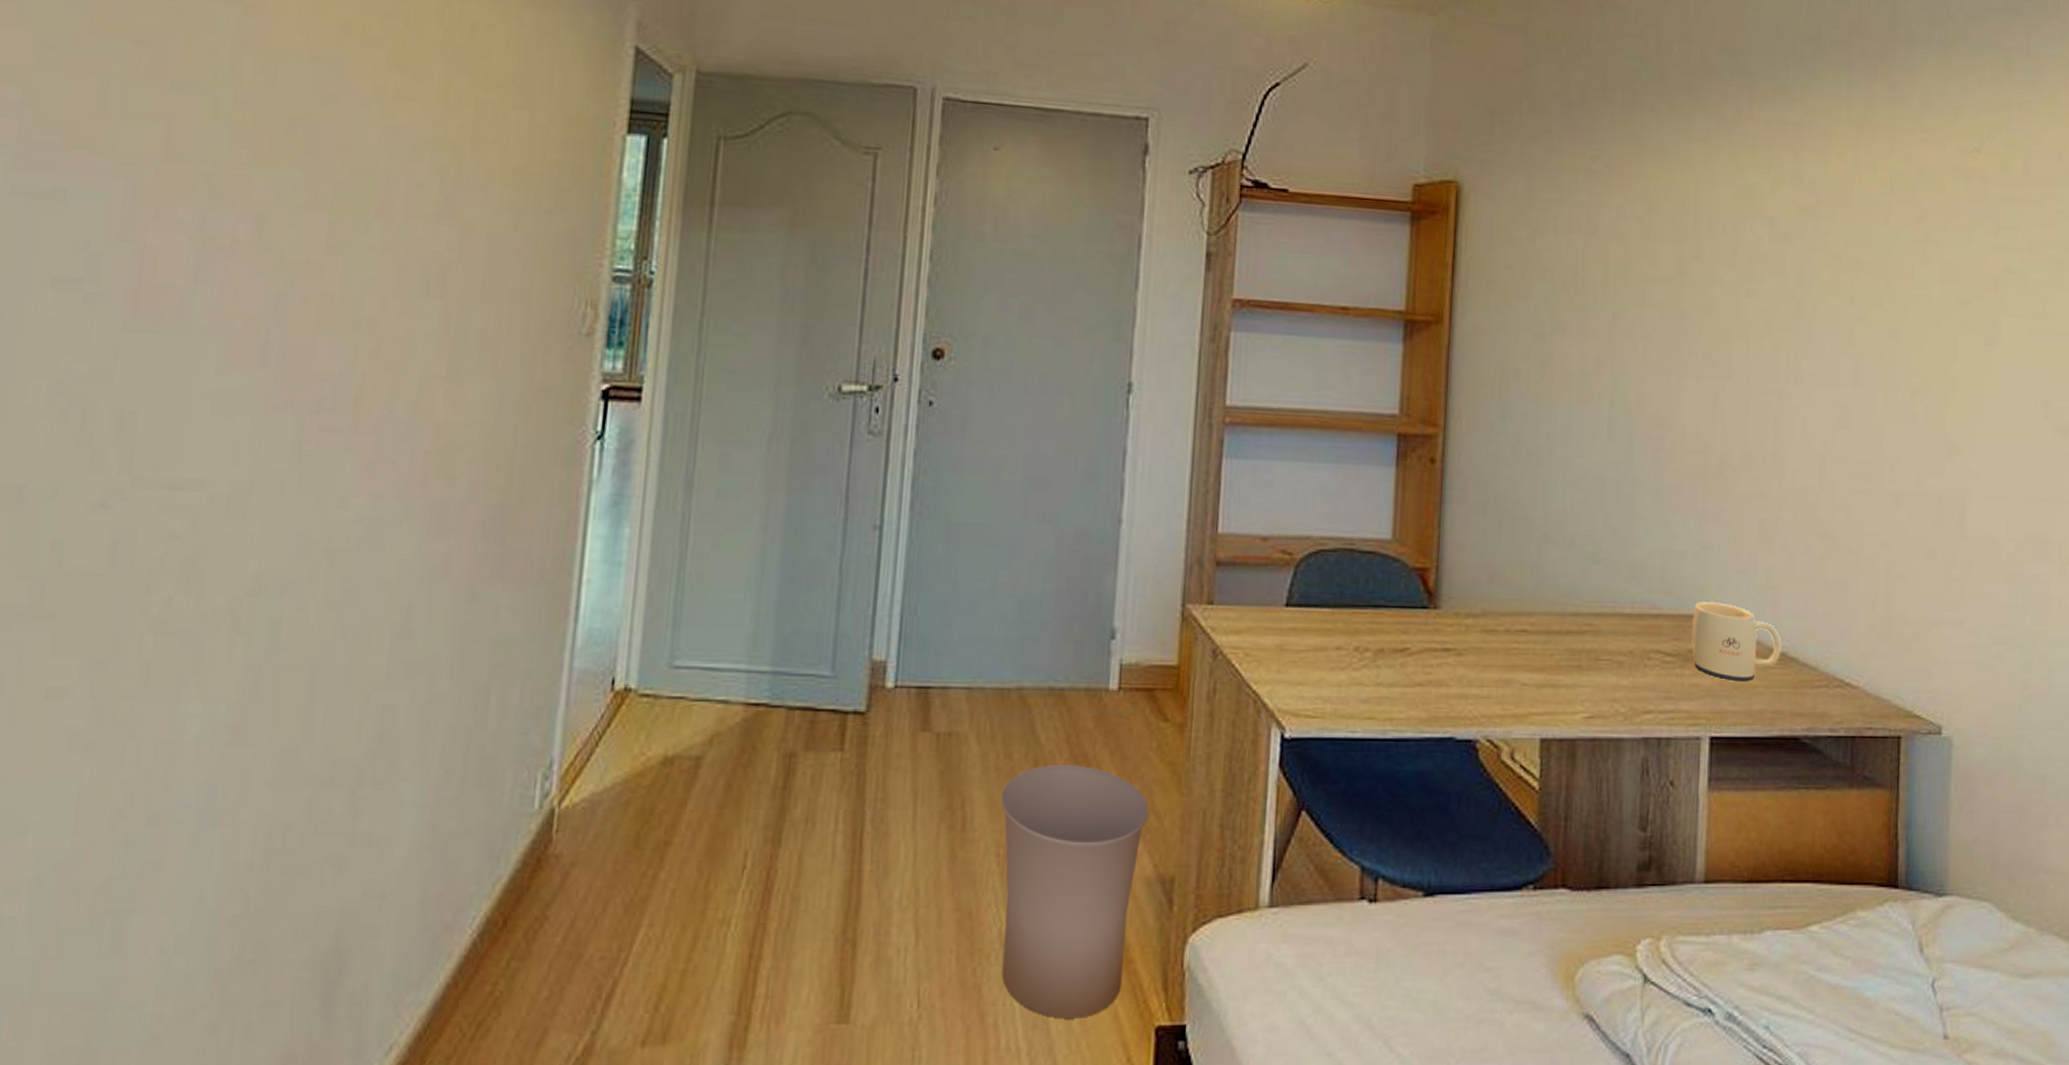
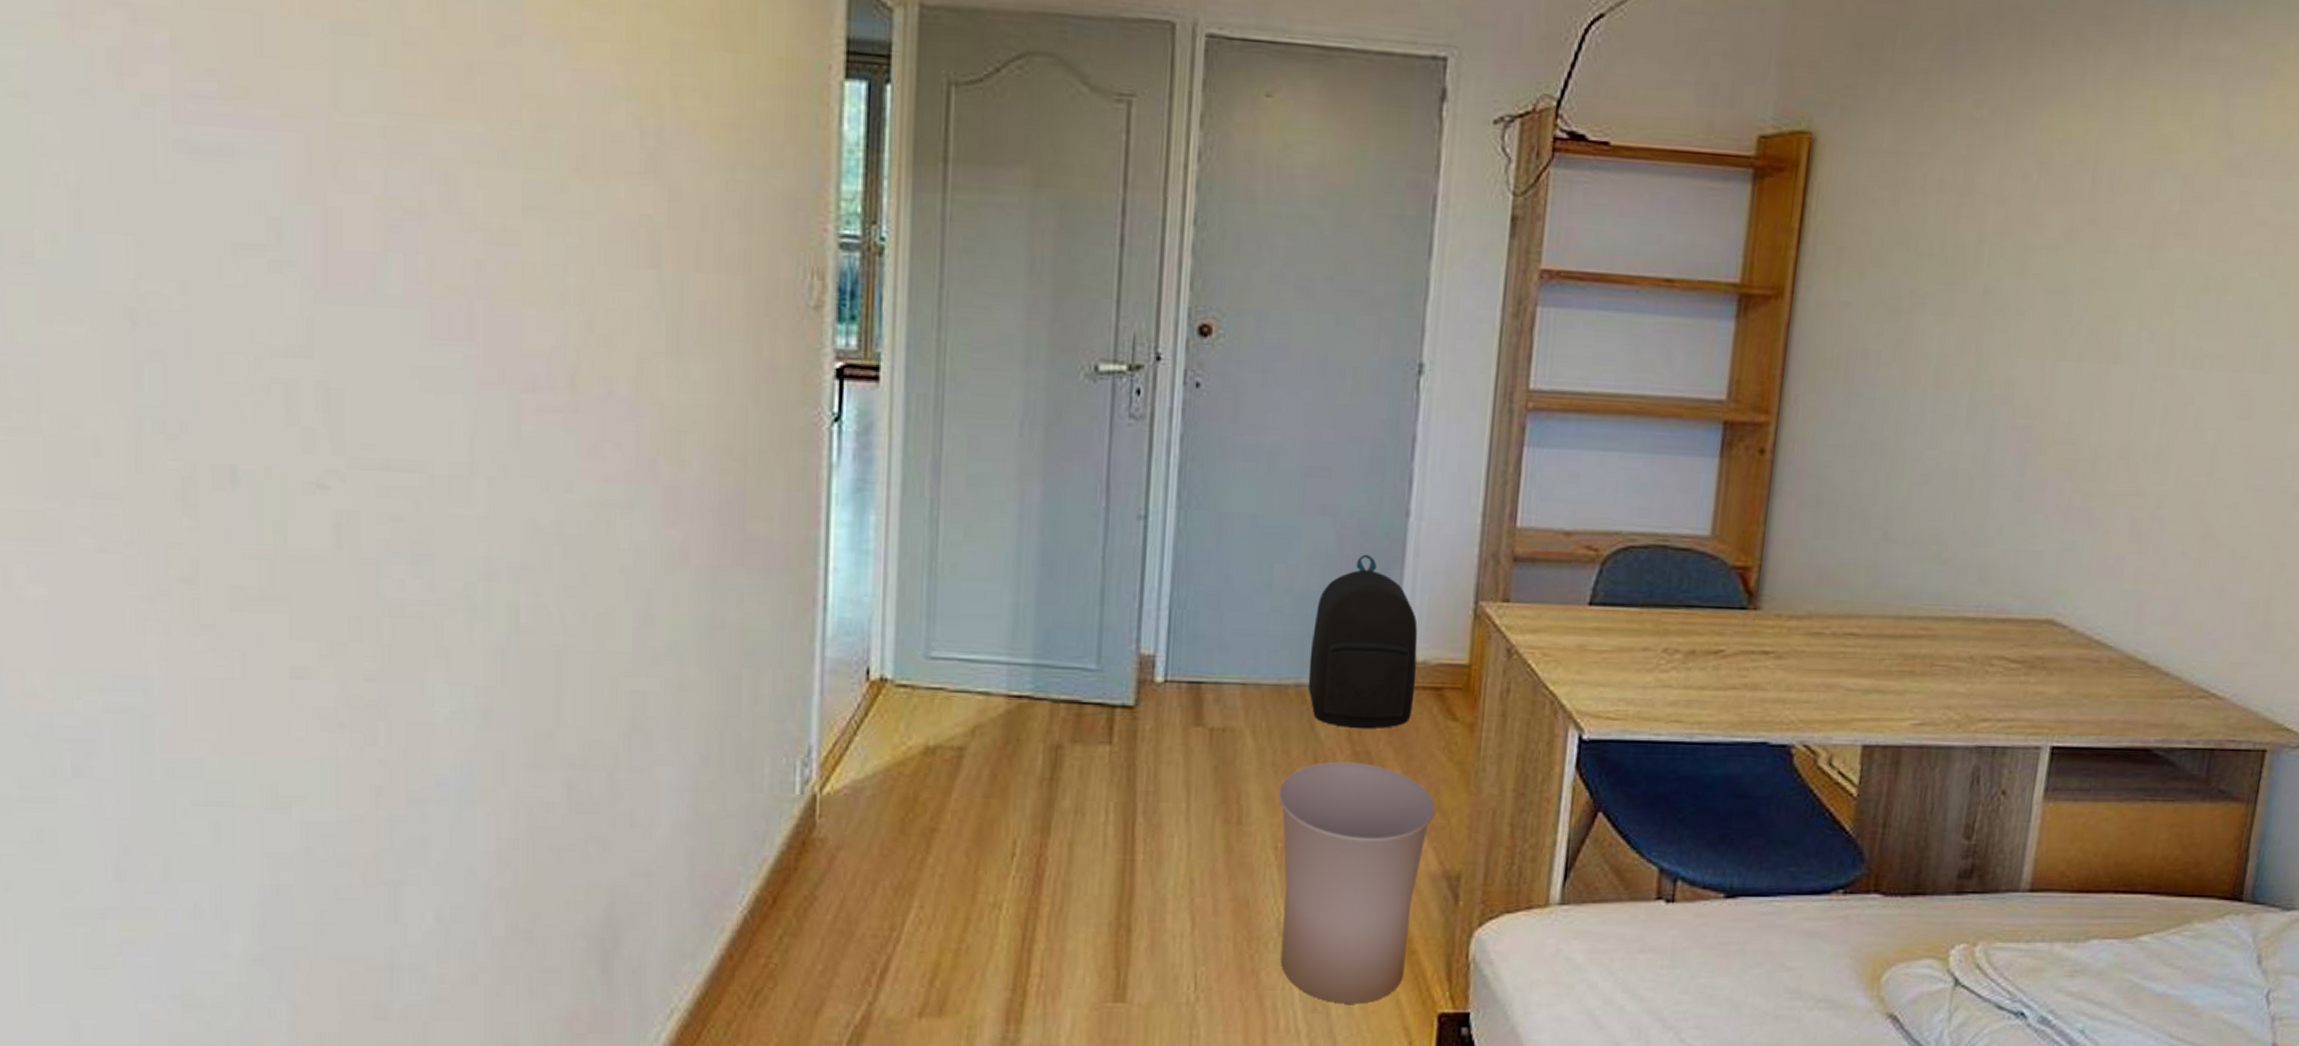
backpack: none [1029,560,1131,730] -> present [1308,554,1418,728]
mug: present [1692,602,1781,681] -> none [2041,606,2142,690]

